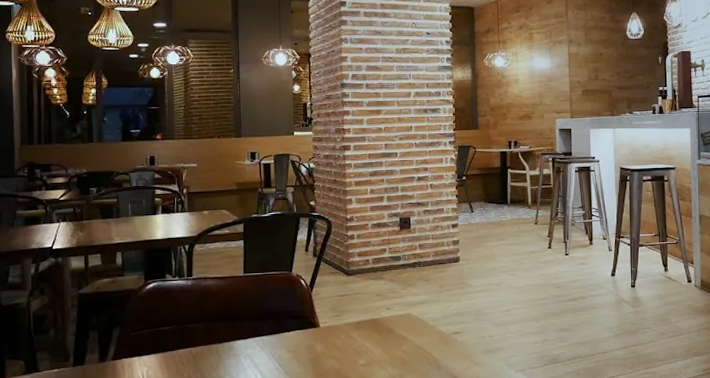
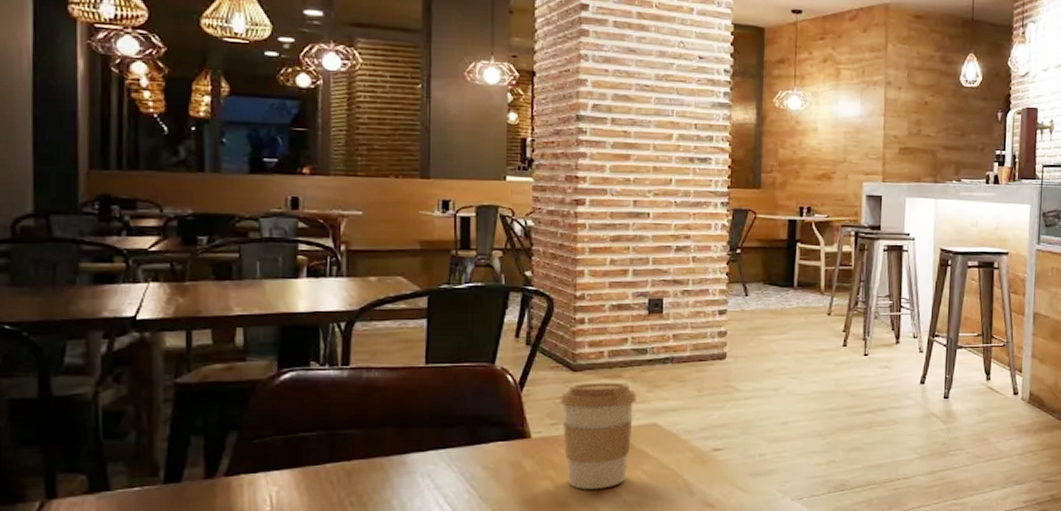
coffee cup: none [339,283,395,366] -> present [559,382,636,489]

